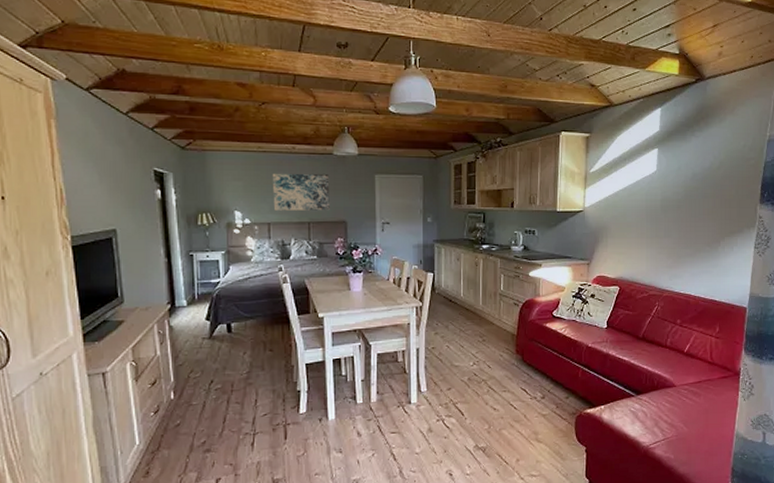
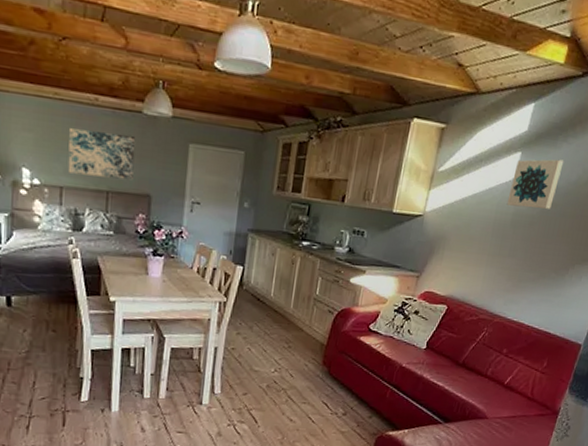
wall art: none [654,150,696,194] -> present [506,159,564,209]

